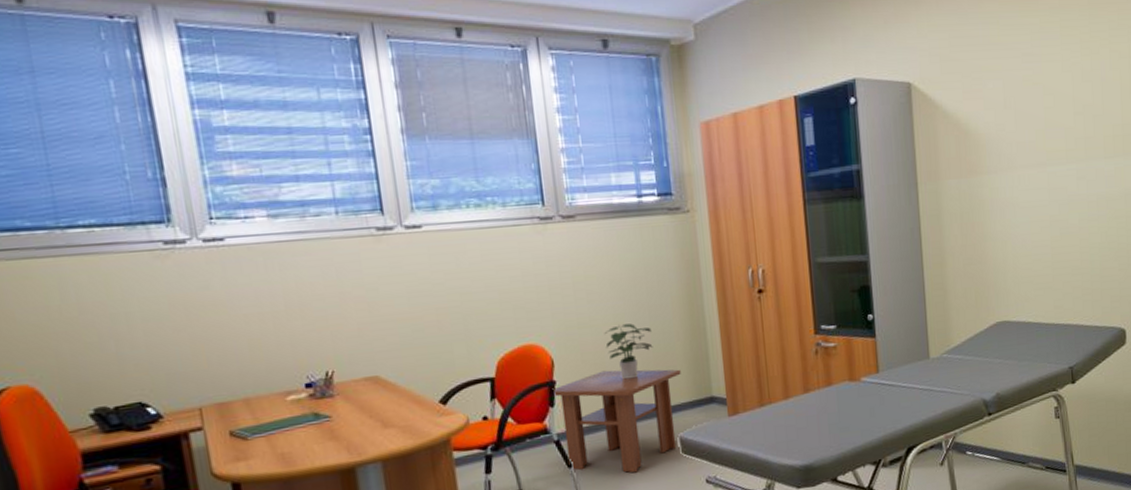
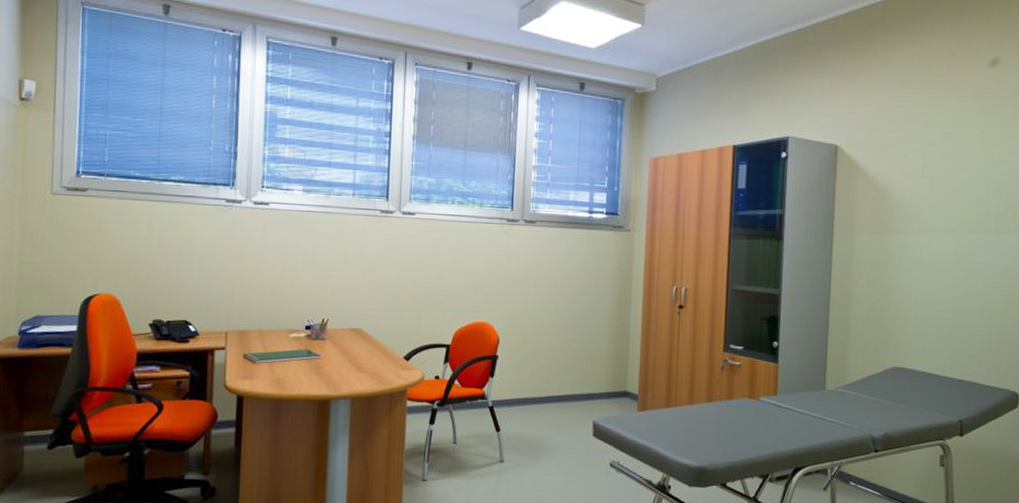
coffee table: present [552,369,681,473] -> none [494,353,603,446]
potted plant: present [604,323,653,380] -> none [543,317,584,365]

